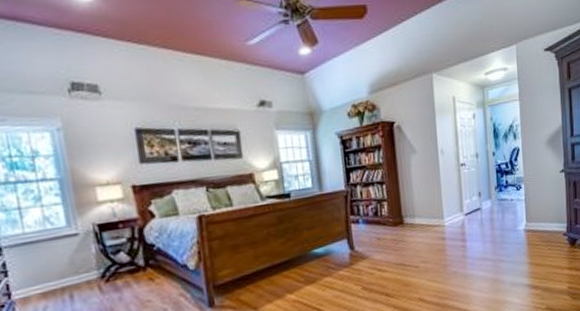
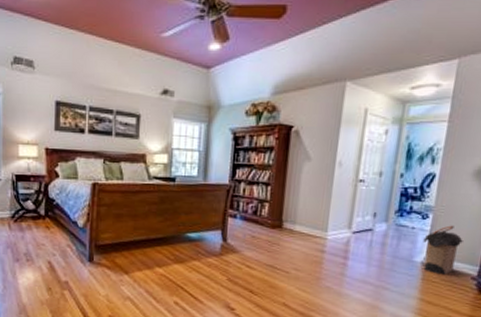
laundry hamper: none [521,191,551,238] -> present [423,225,463,275]

